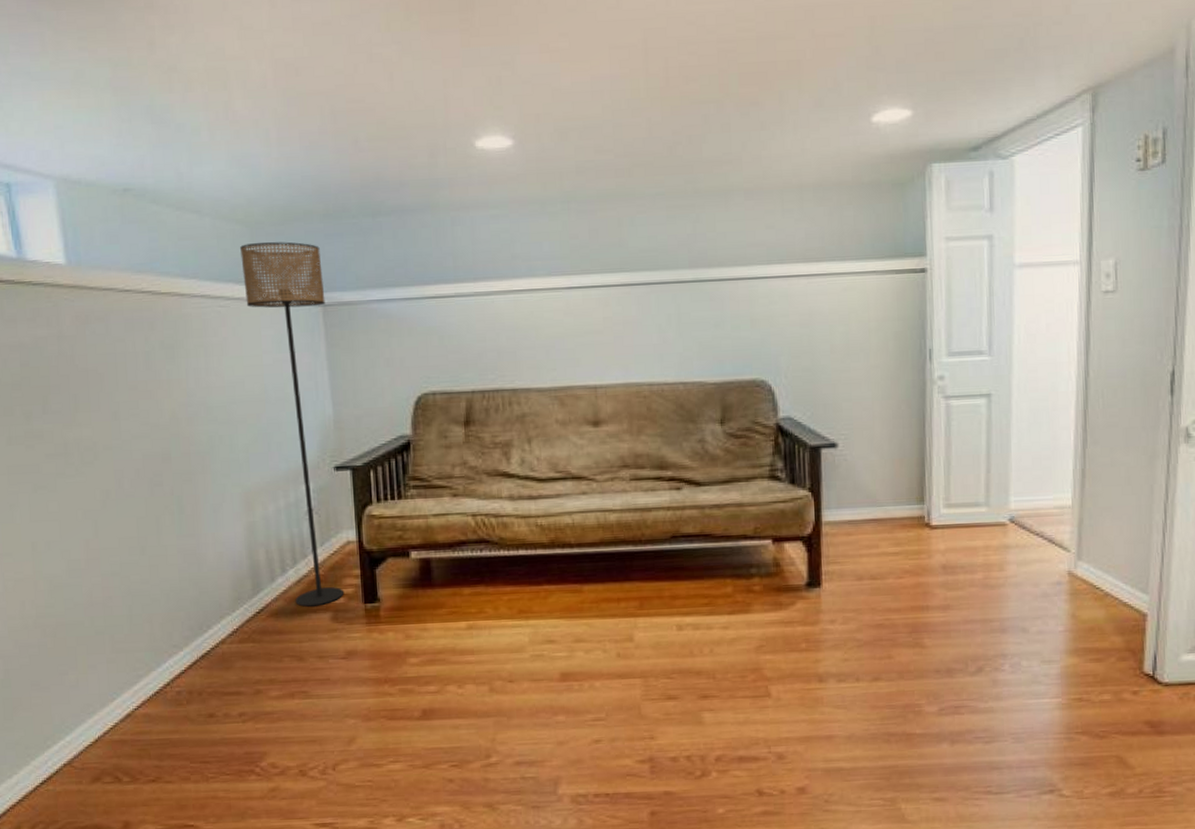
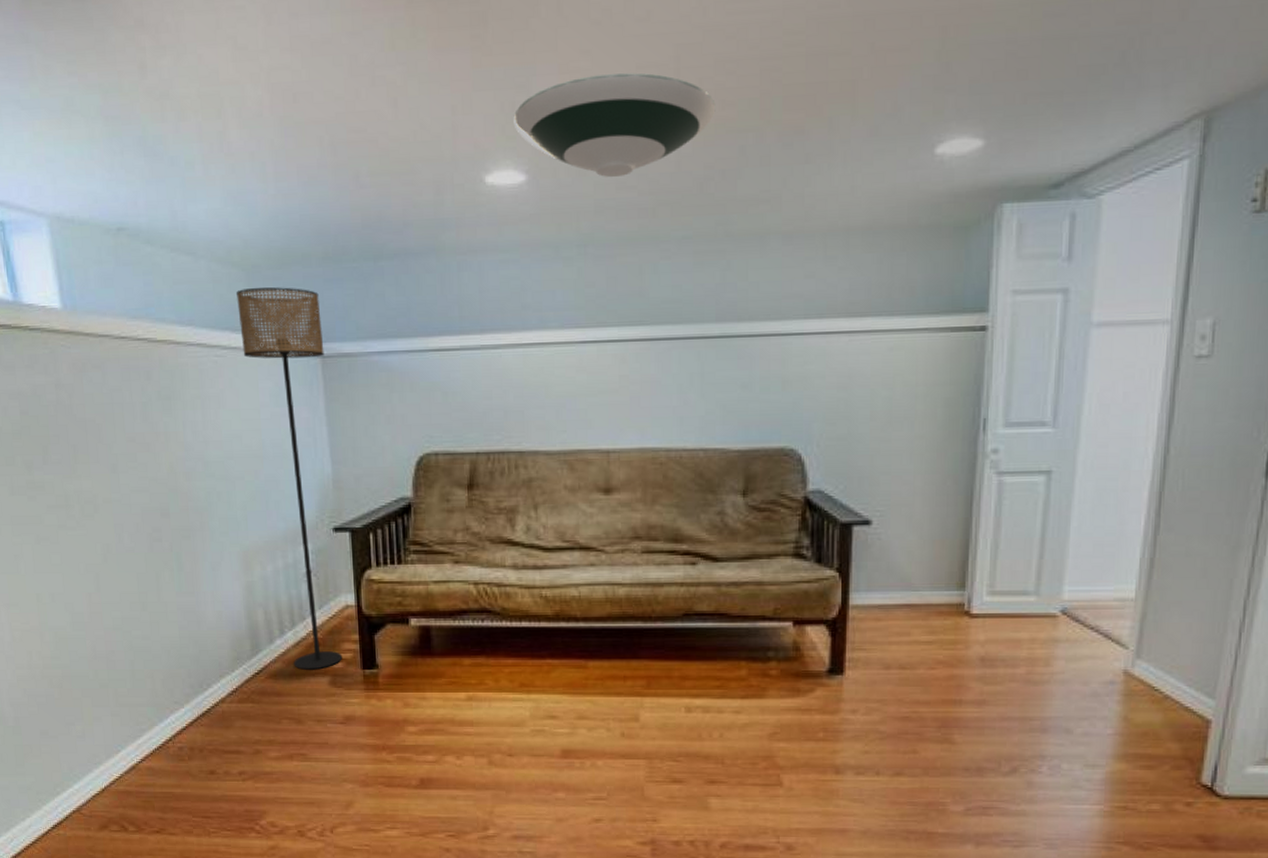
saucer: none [500,52,681,143] -> present [513,73,716,178]

